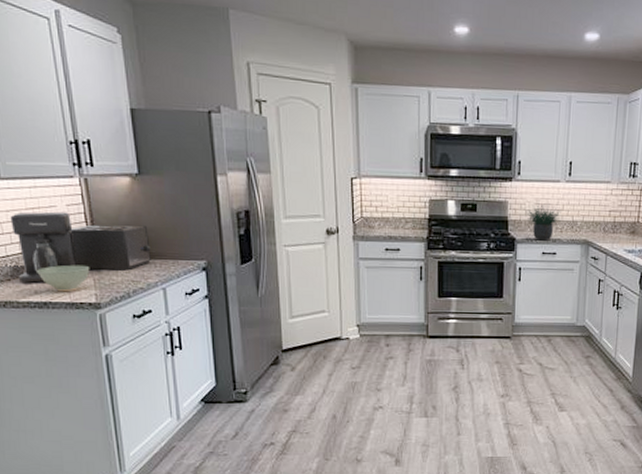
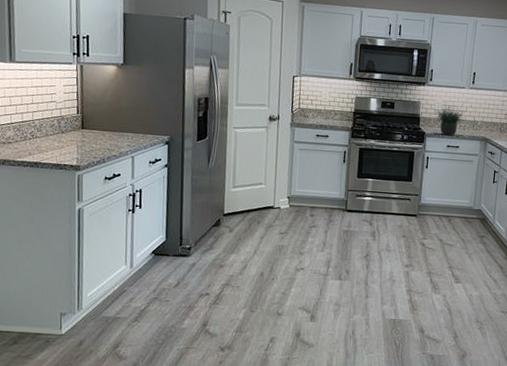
coffee maker: present [10,211,78,283] -> none [17,89,67,146]
bowl: present [37,265,90,292] -> none [33,133,76,156]
toaster: present [71,224,151,271] -> none [64,102,126,141]

